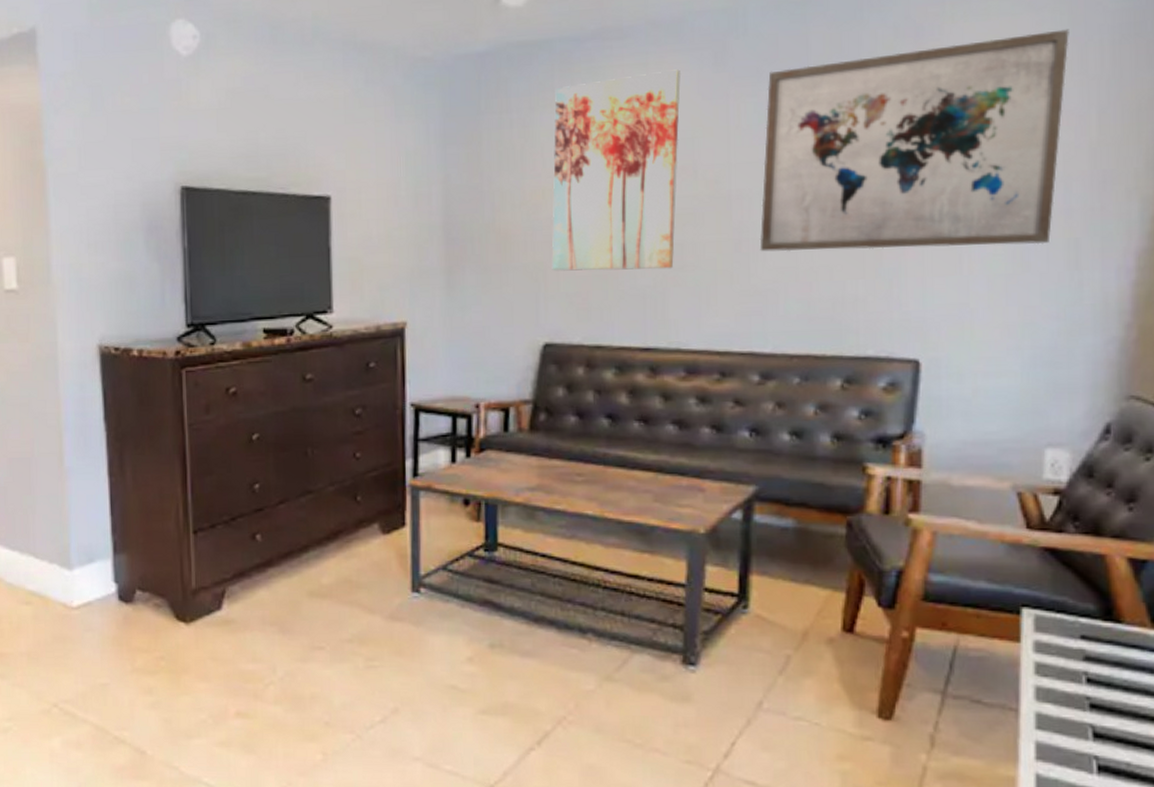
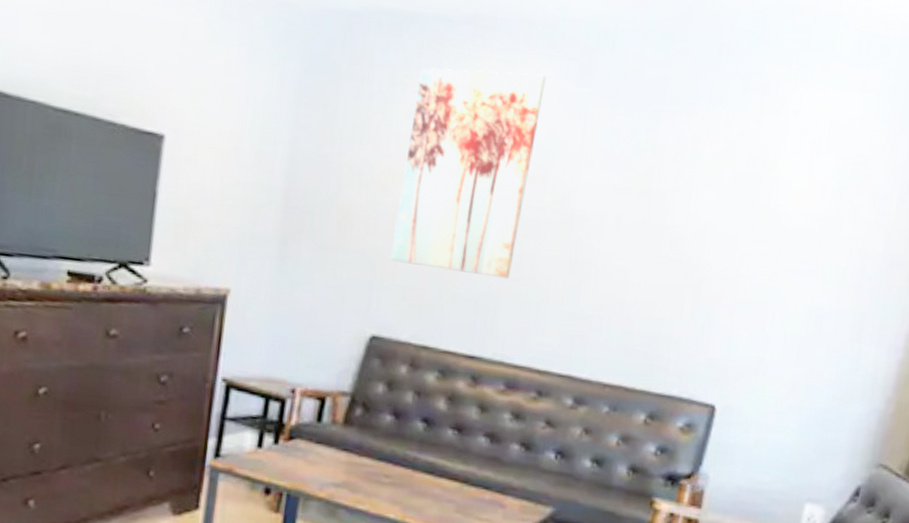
wall art: present [759,29,1069,252] -> none [592,96,889,314]

